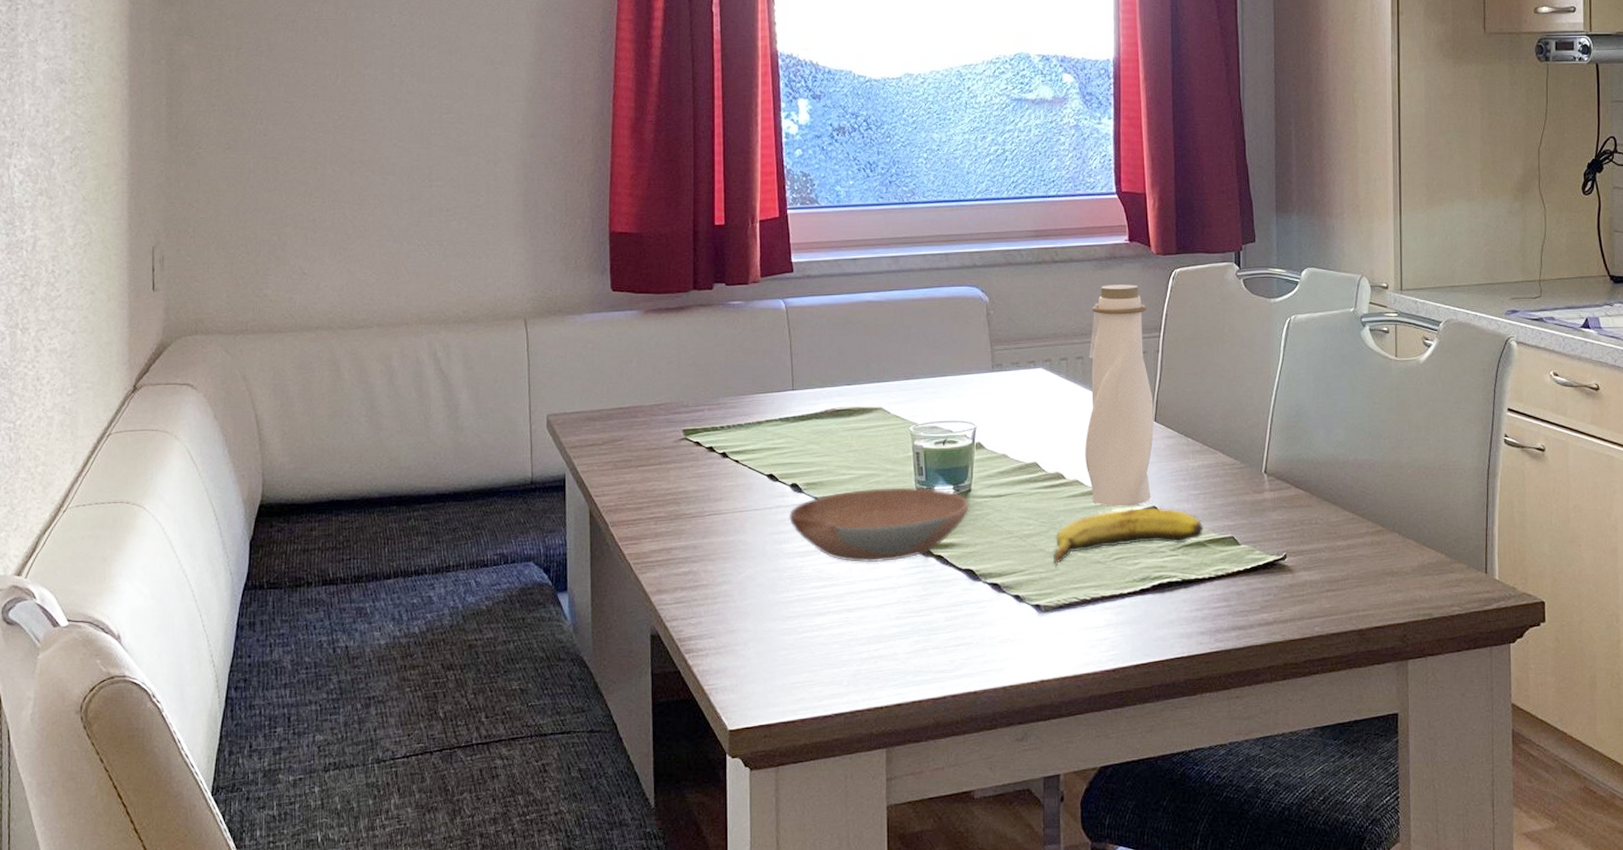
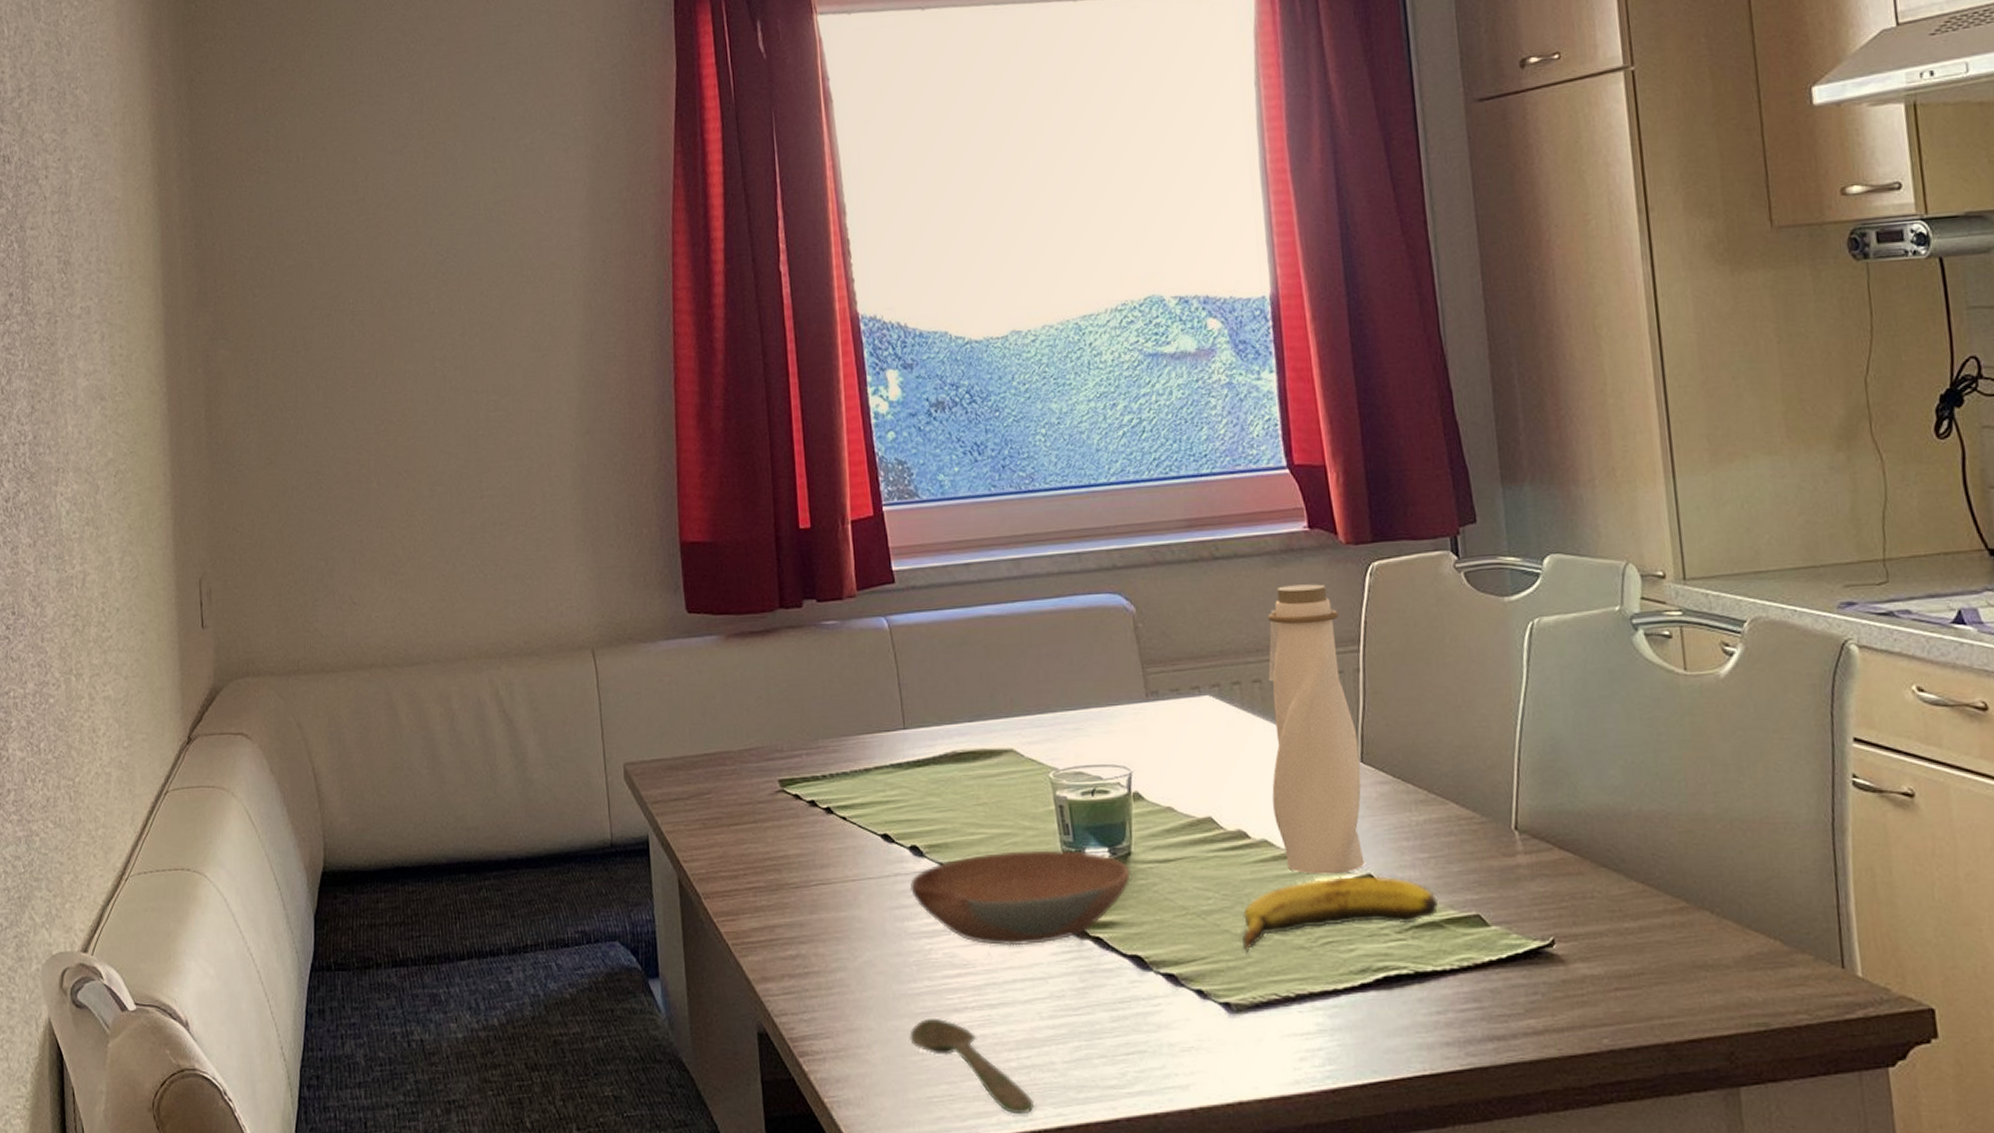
spoon: none [780,620,879,695] -> present [910,1017,1035,1115]

